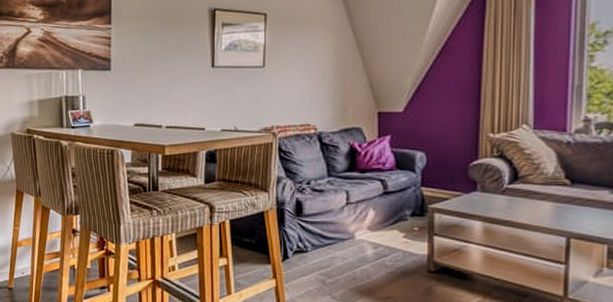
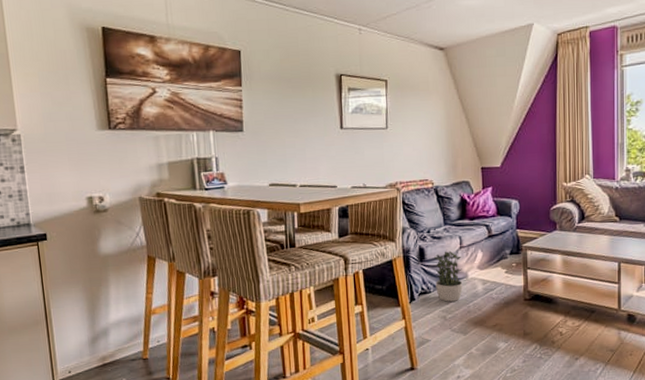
potted plant: none [311,206,348,265] -> present [432,250,463,302]

